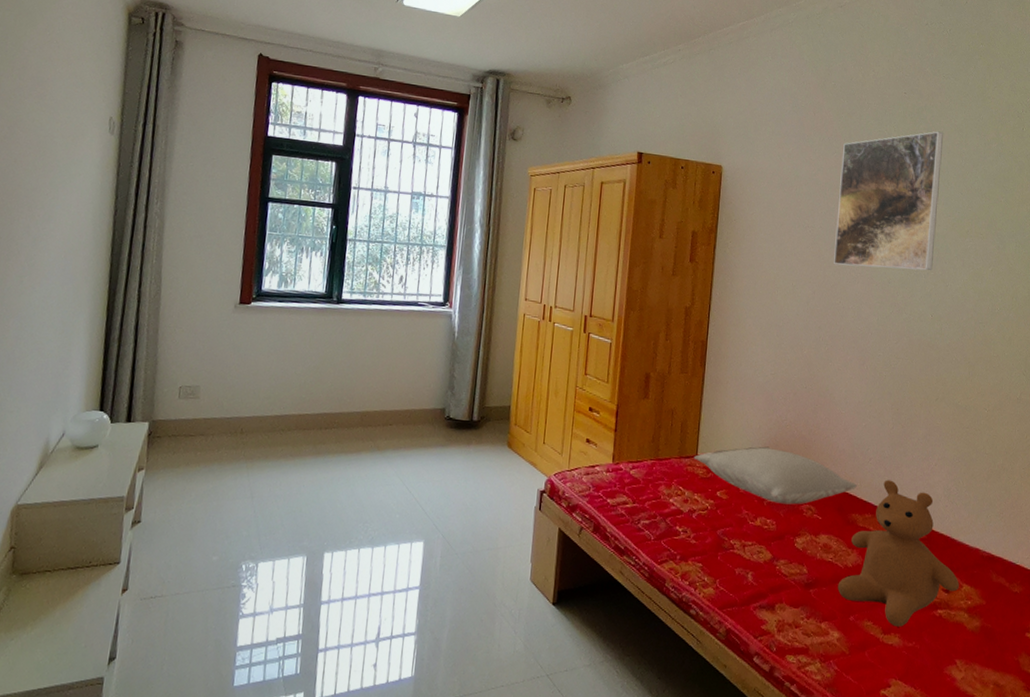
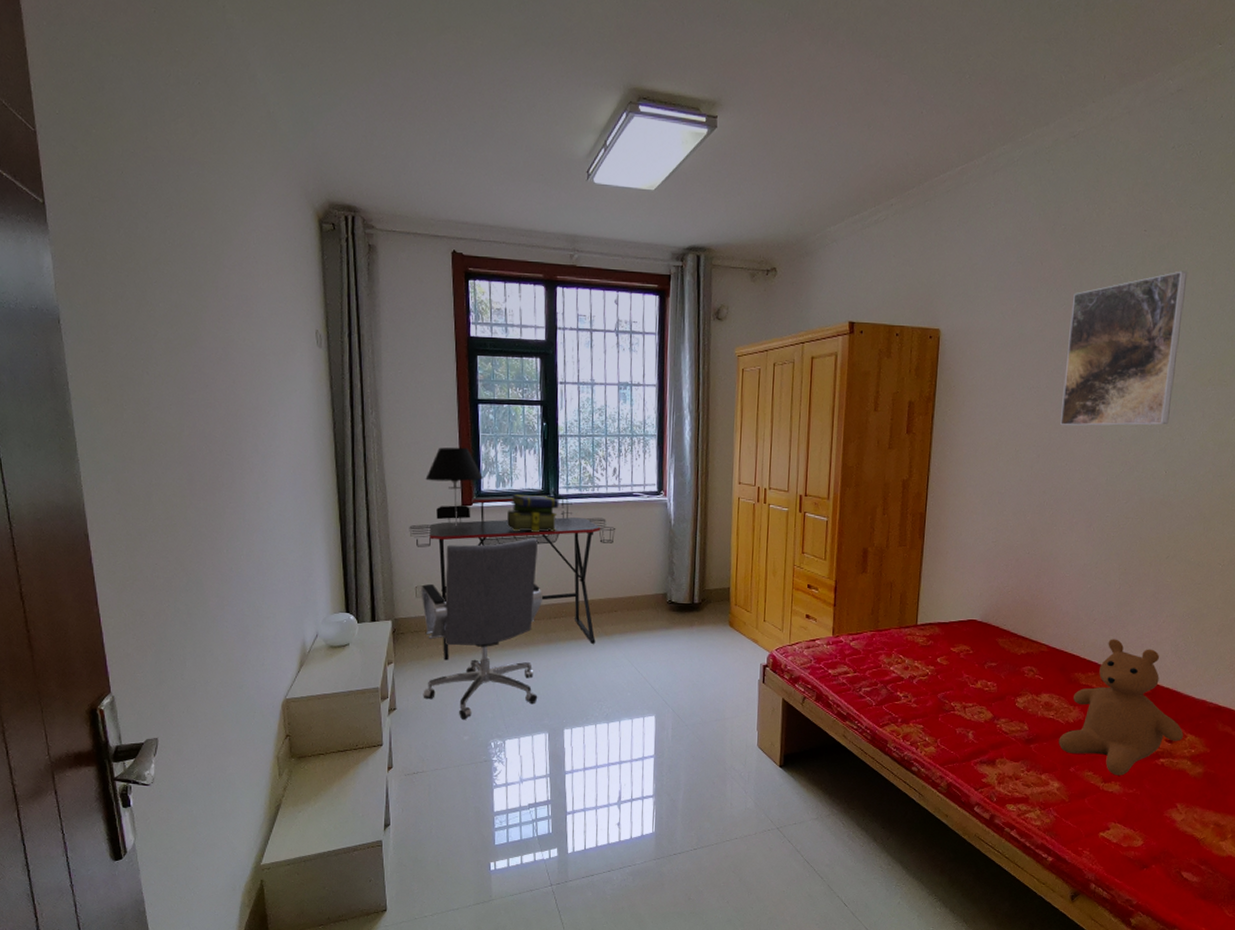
office chair: none [172,342,316,537] -> present [421,538,542,720]
desk: none [180,295,398,470] -> present [409,495,616,661]
table lamp: none [204,243,266,327] -> present [425,447,484,528]
stack of books: none [285,296,342,337] -> present [507,494,559,533]
pillow: present [693,446,857,505] -> none [913,613,1080,667]

